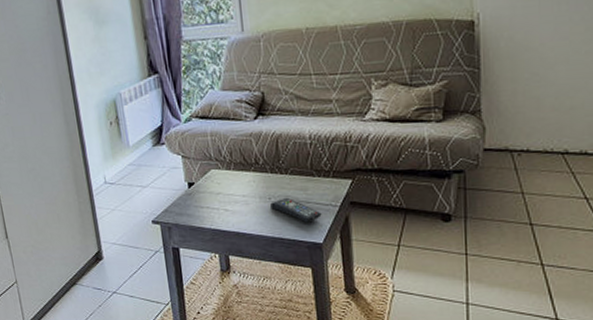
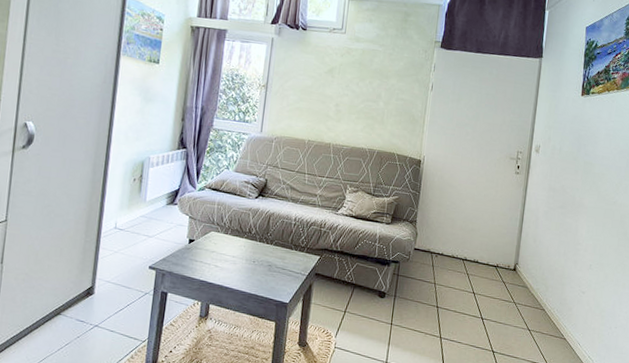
remote control: present [270,197,322,223] -> none [253,262,292,285]

